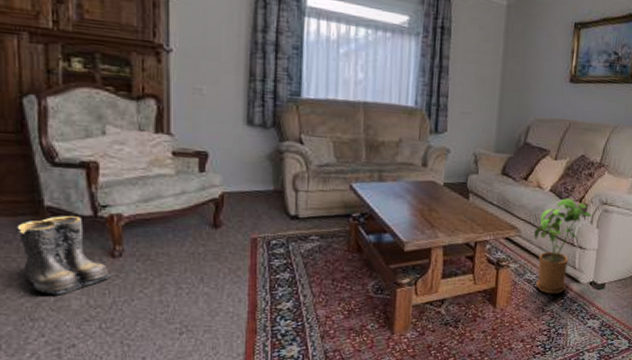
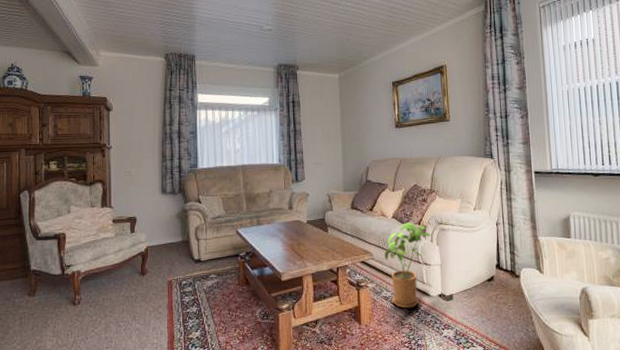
boots: present [15,216,113,295] -> none [12,276,74,339]

